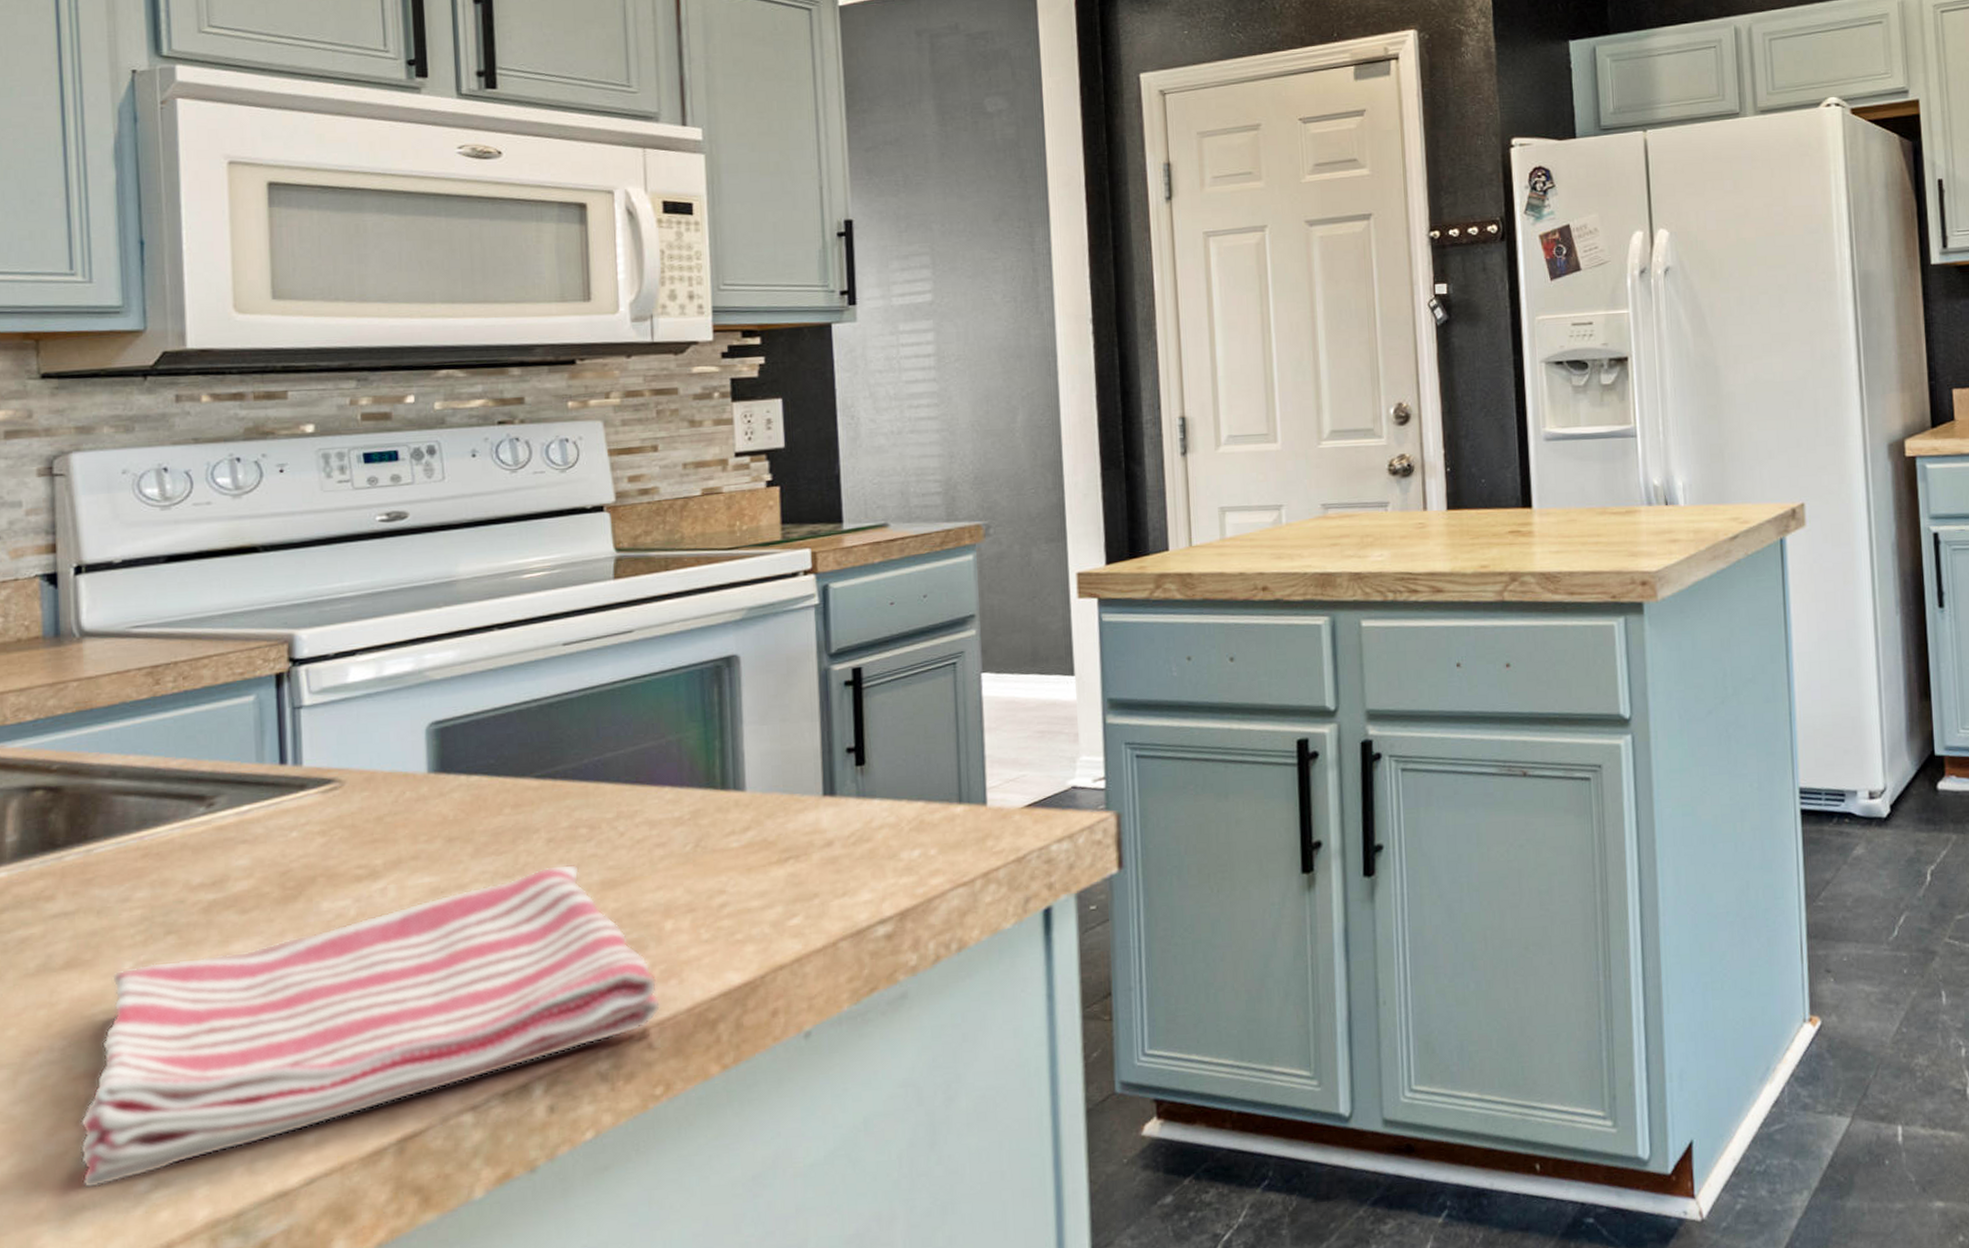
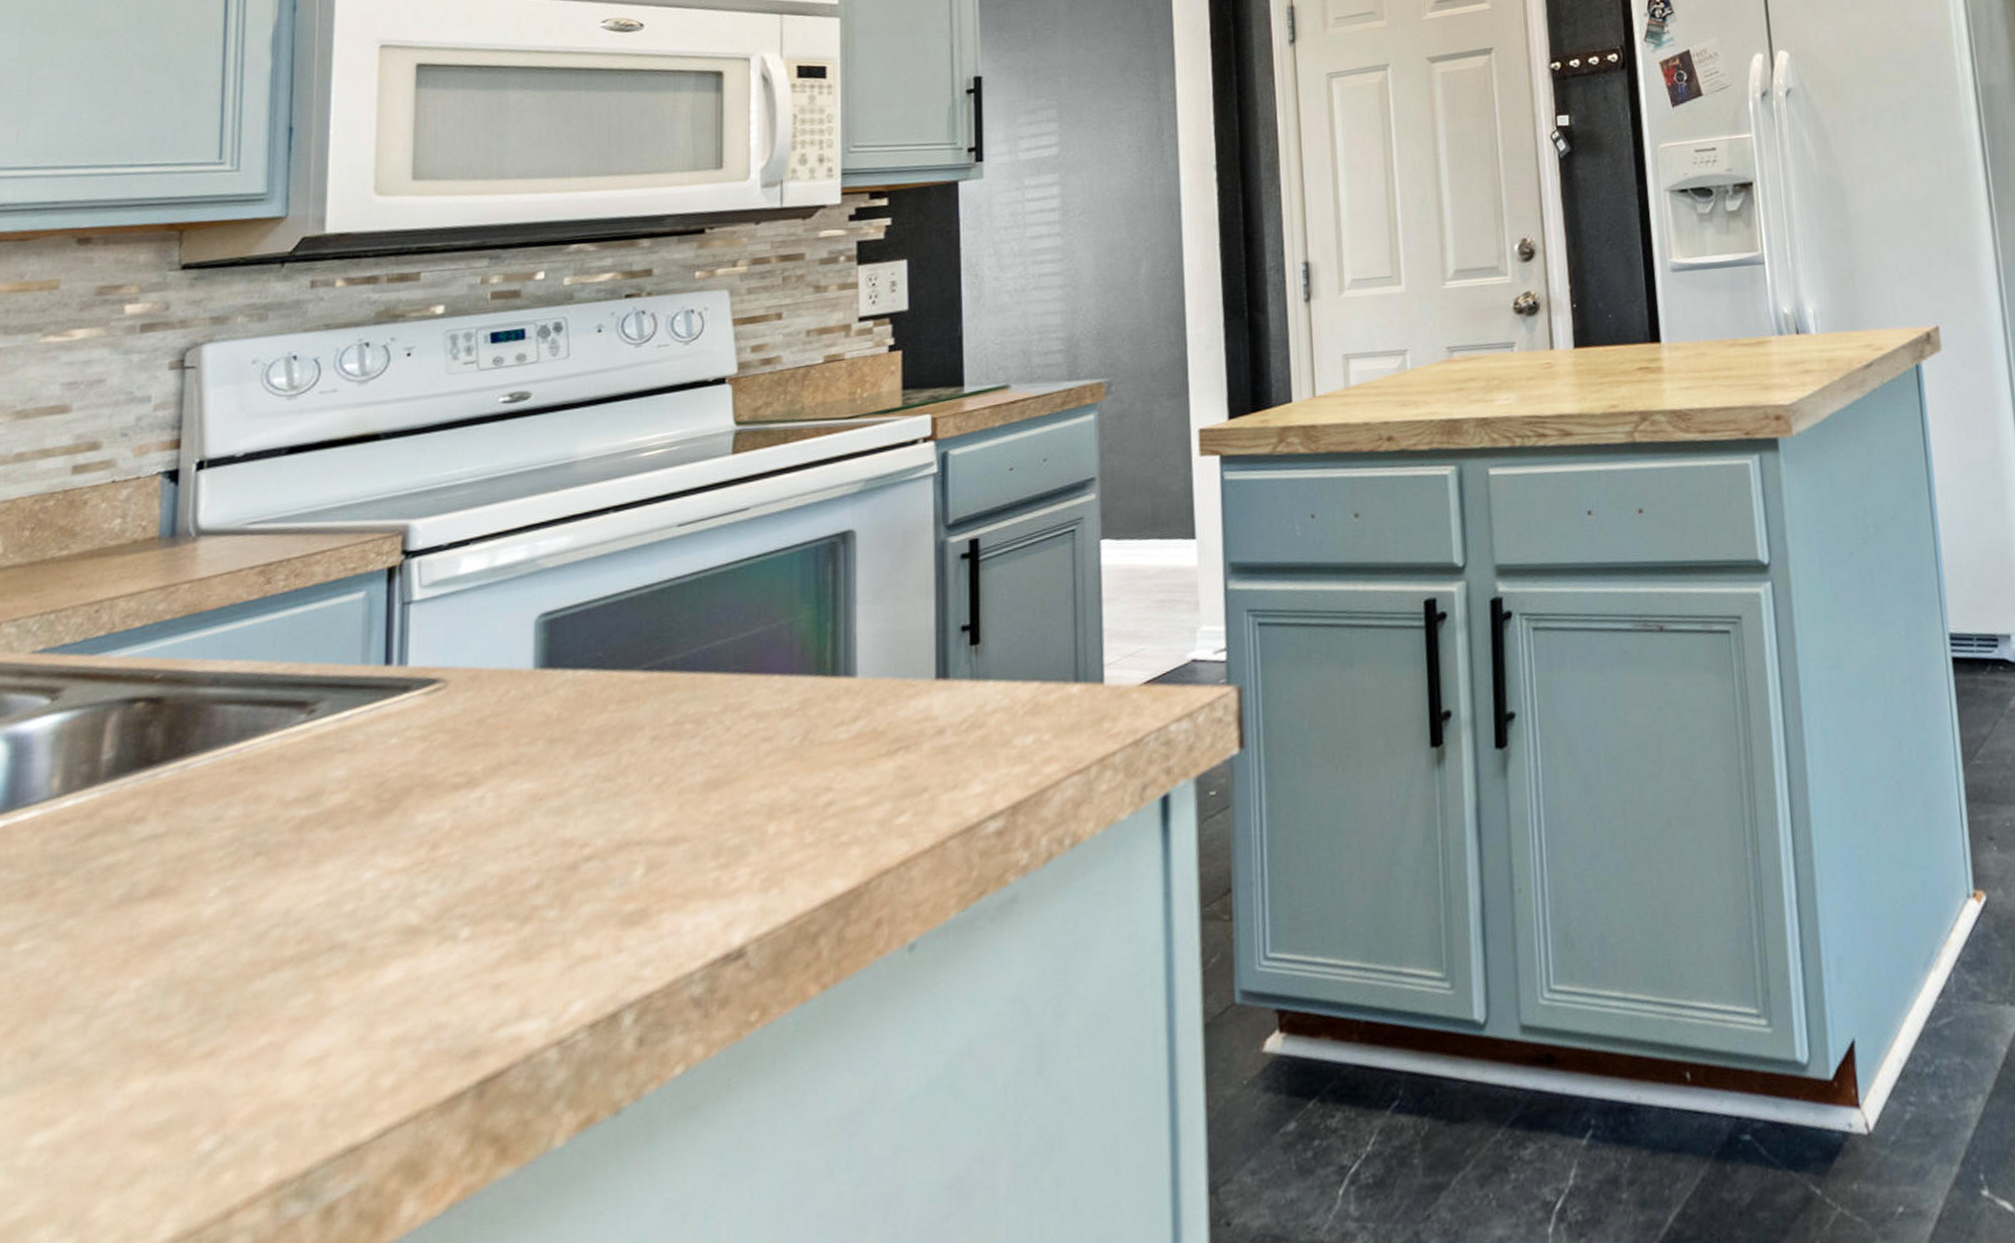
dish towel: present [79,864,661,1189] -> none [145,763,760,1149]

